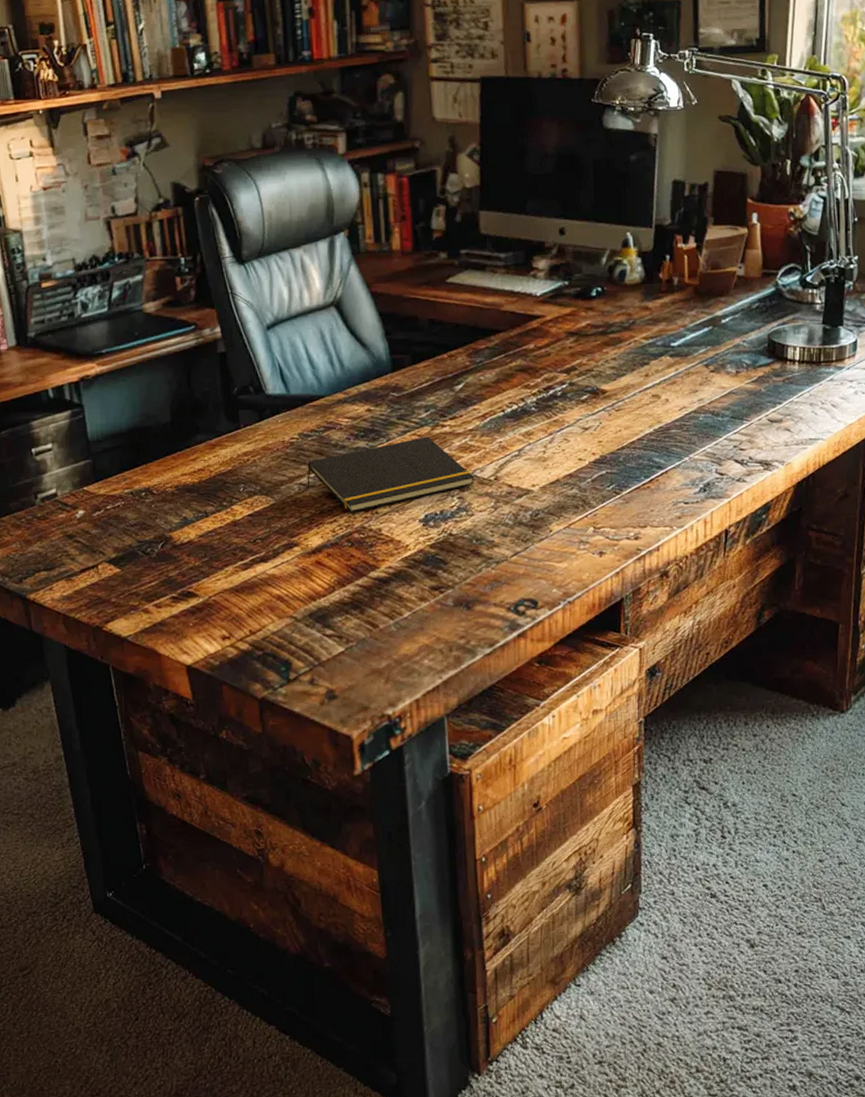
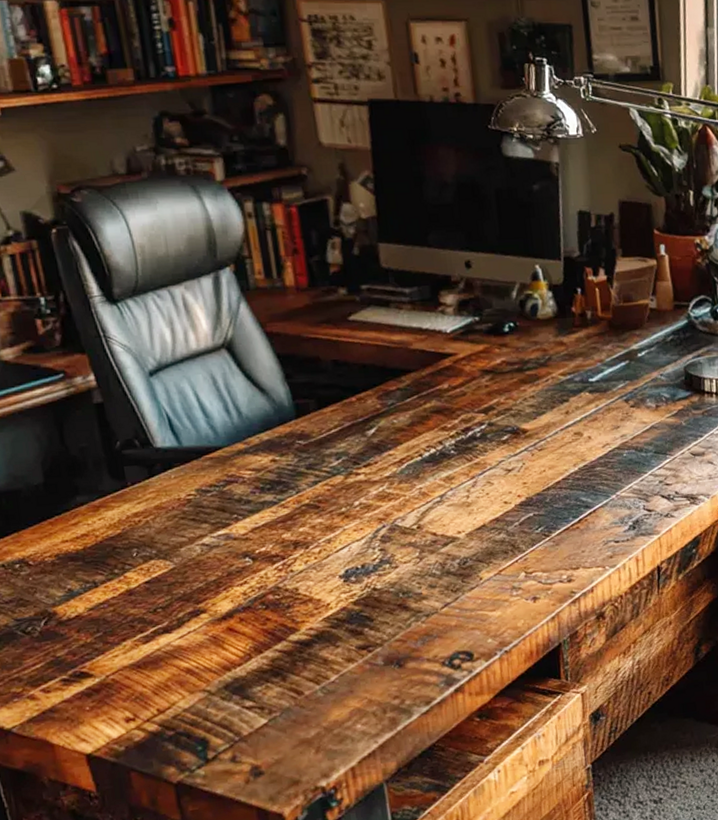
notepad: present [307,436,475,512] -> none [209,486,396,572]

